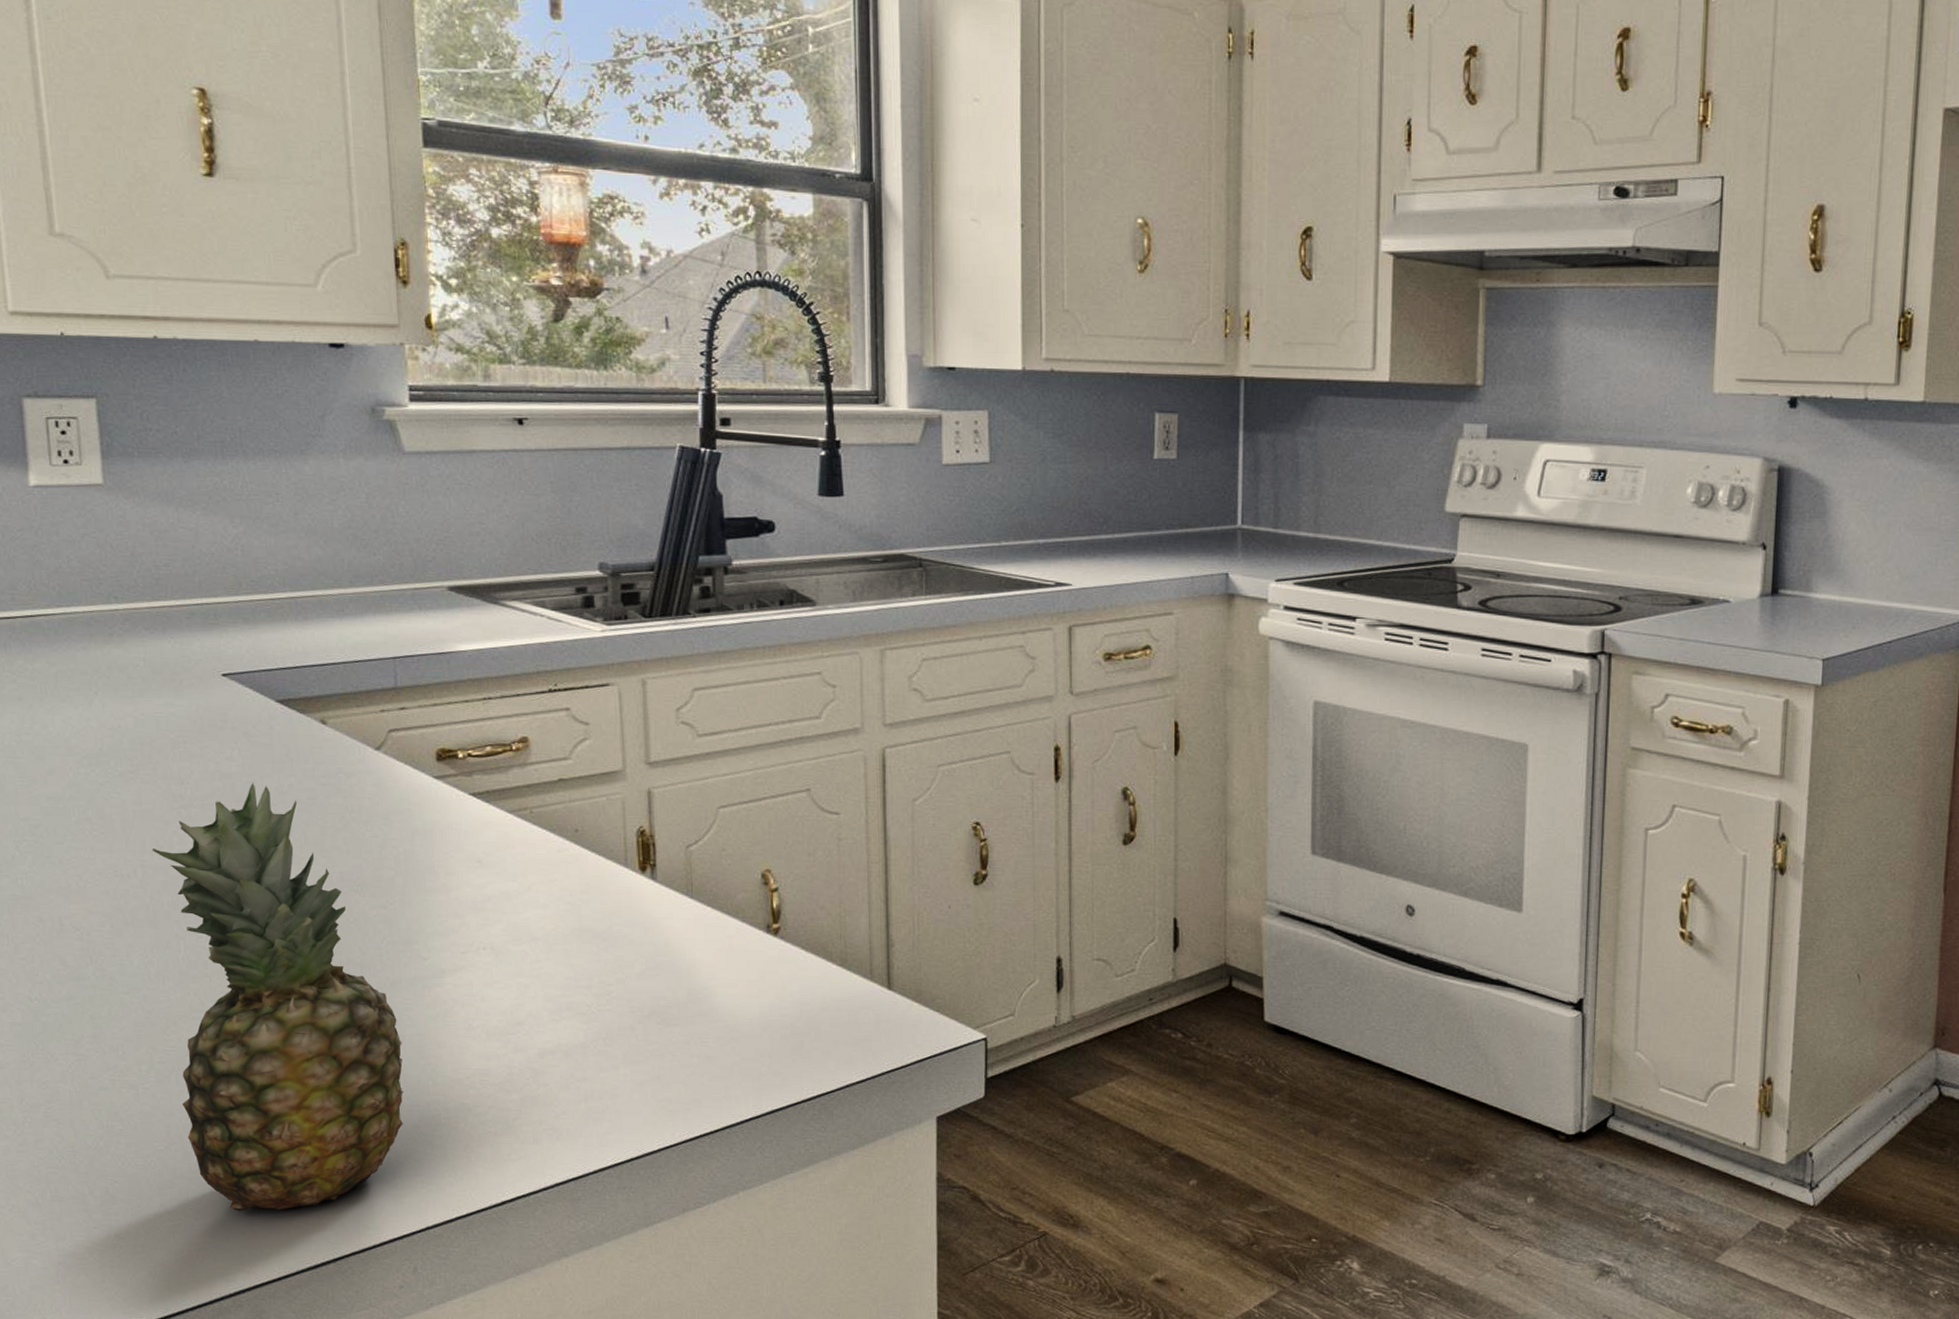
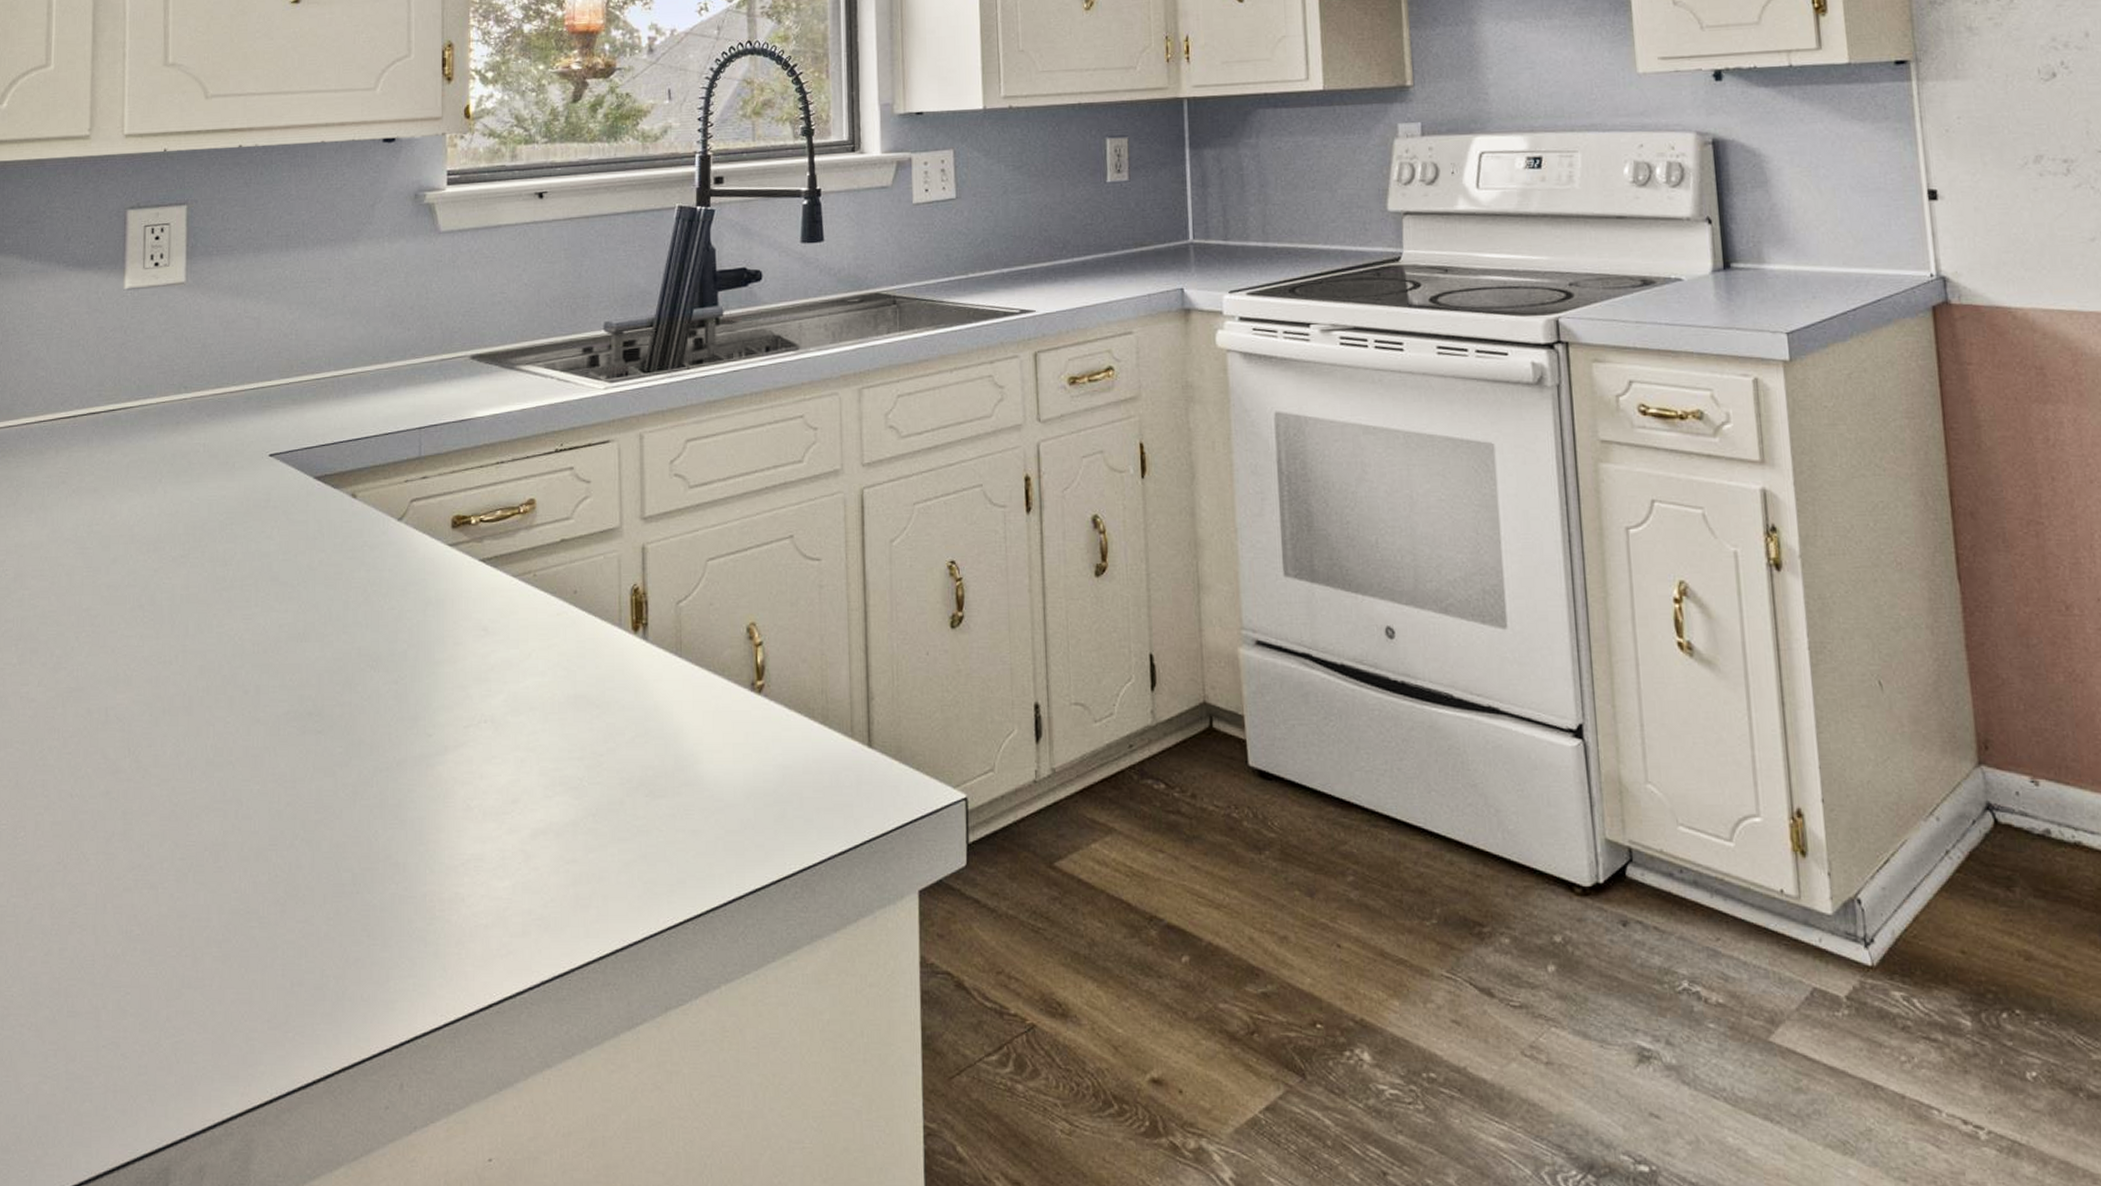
fruit: present [151,783,403,1211] -> none [193,561,404,1023]

